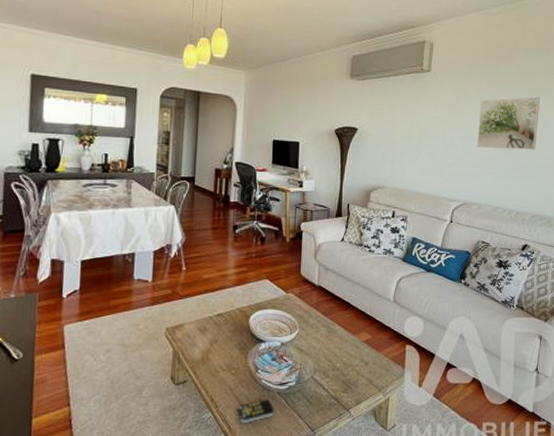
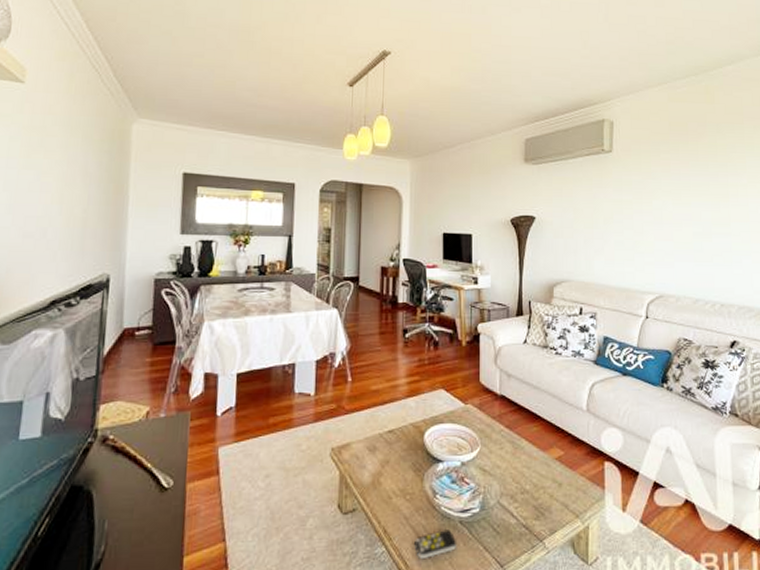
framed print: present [477,96,541,150] -> none [669,174,738,234]

